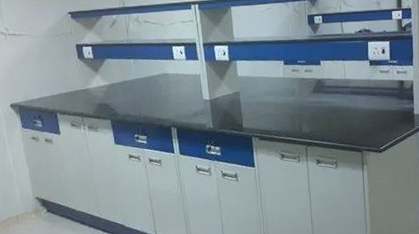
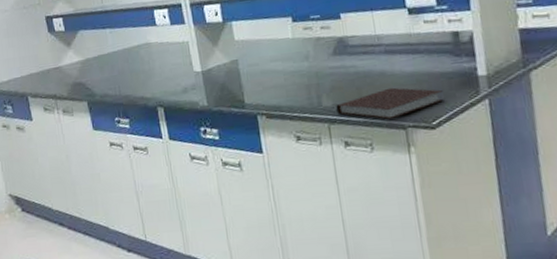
notebook: none [312,120,390,144] -> present [336,87,444,120]

